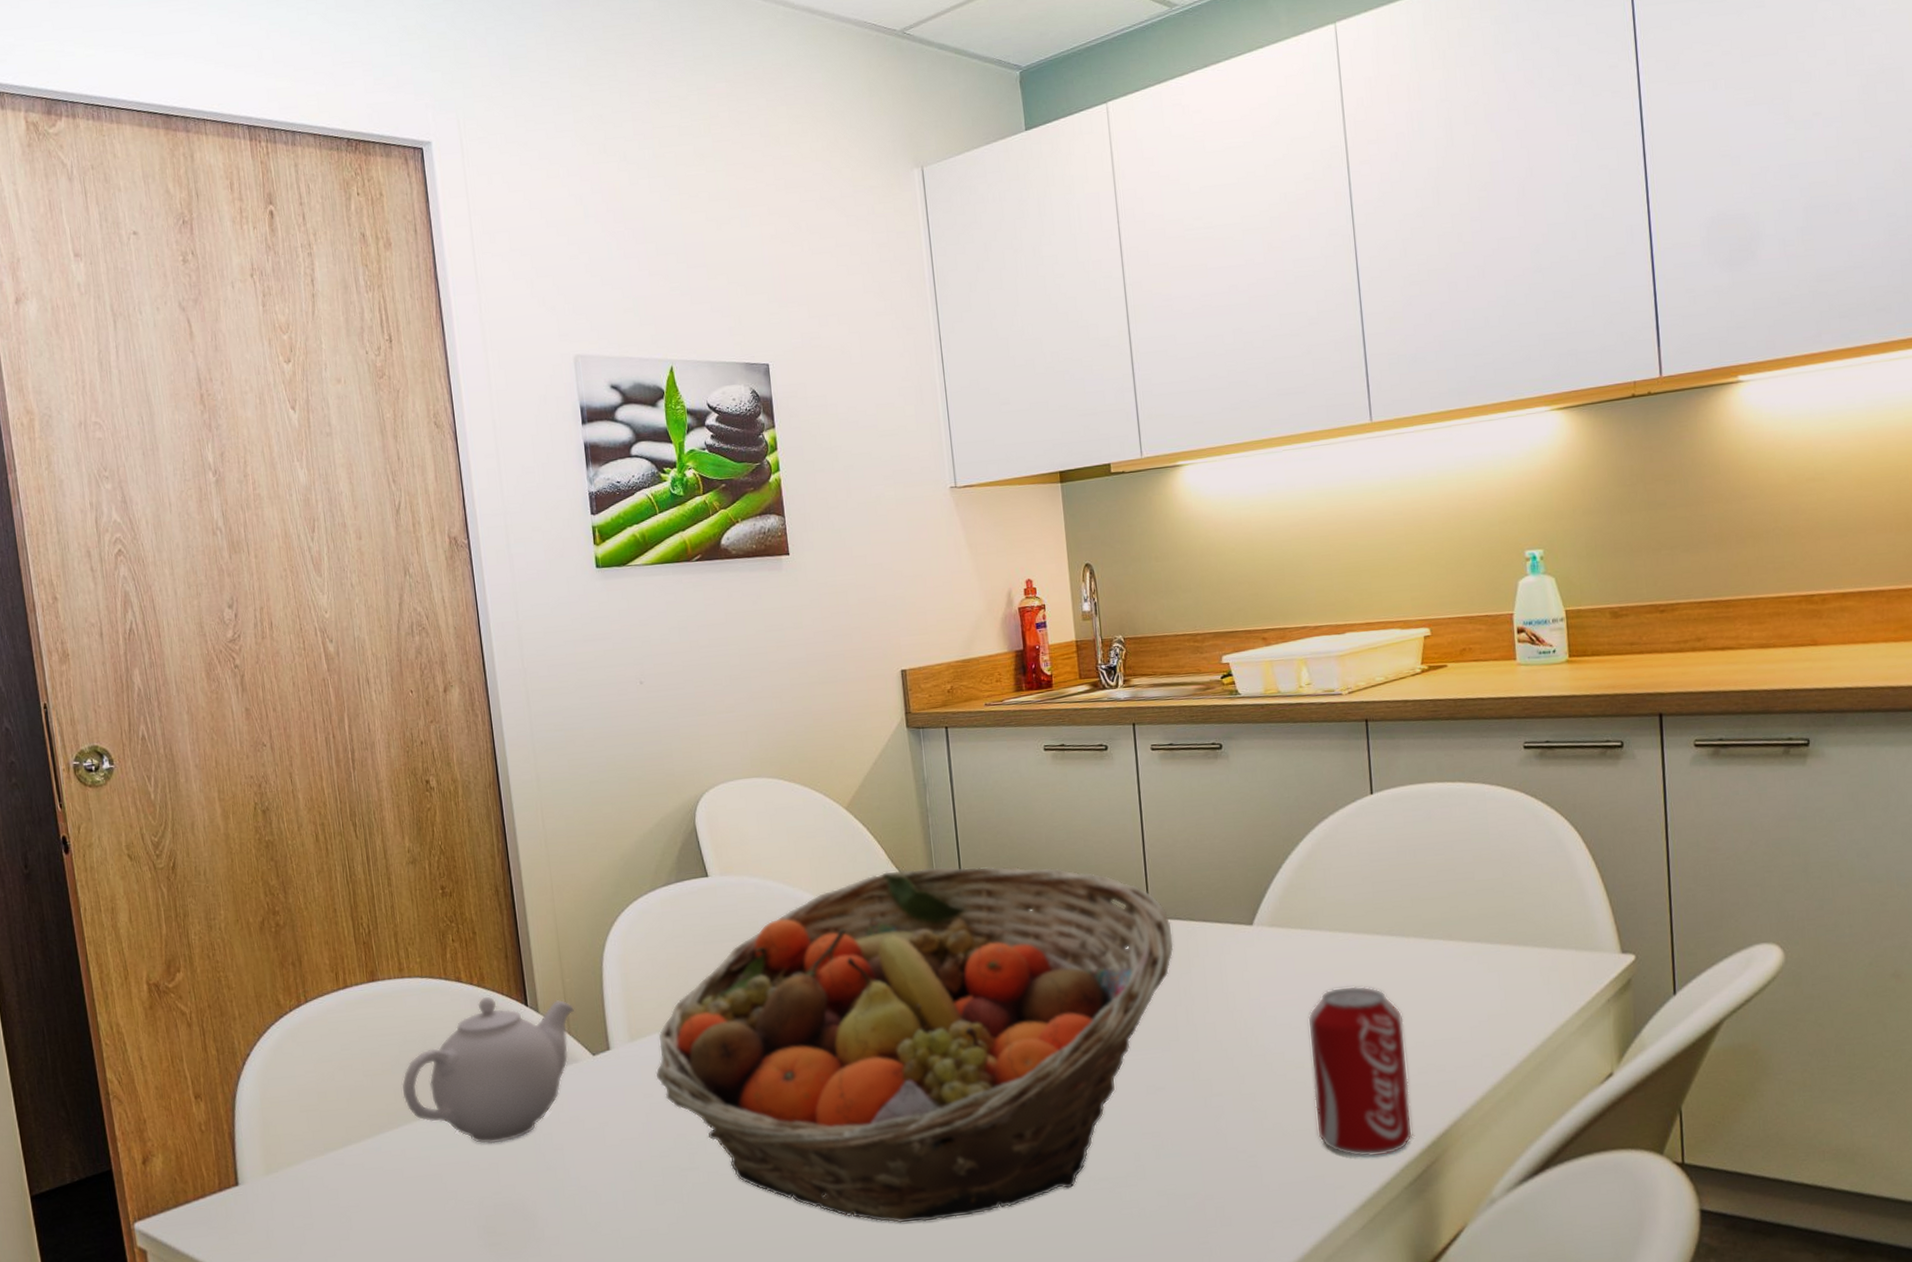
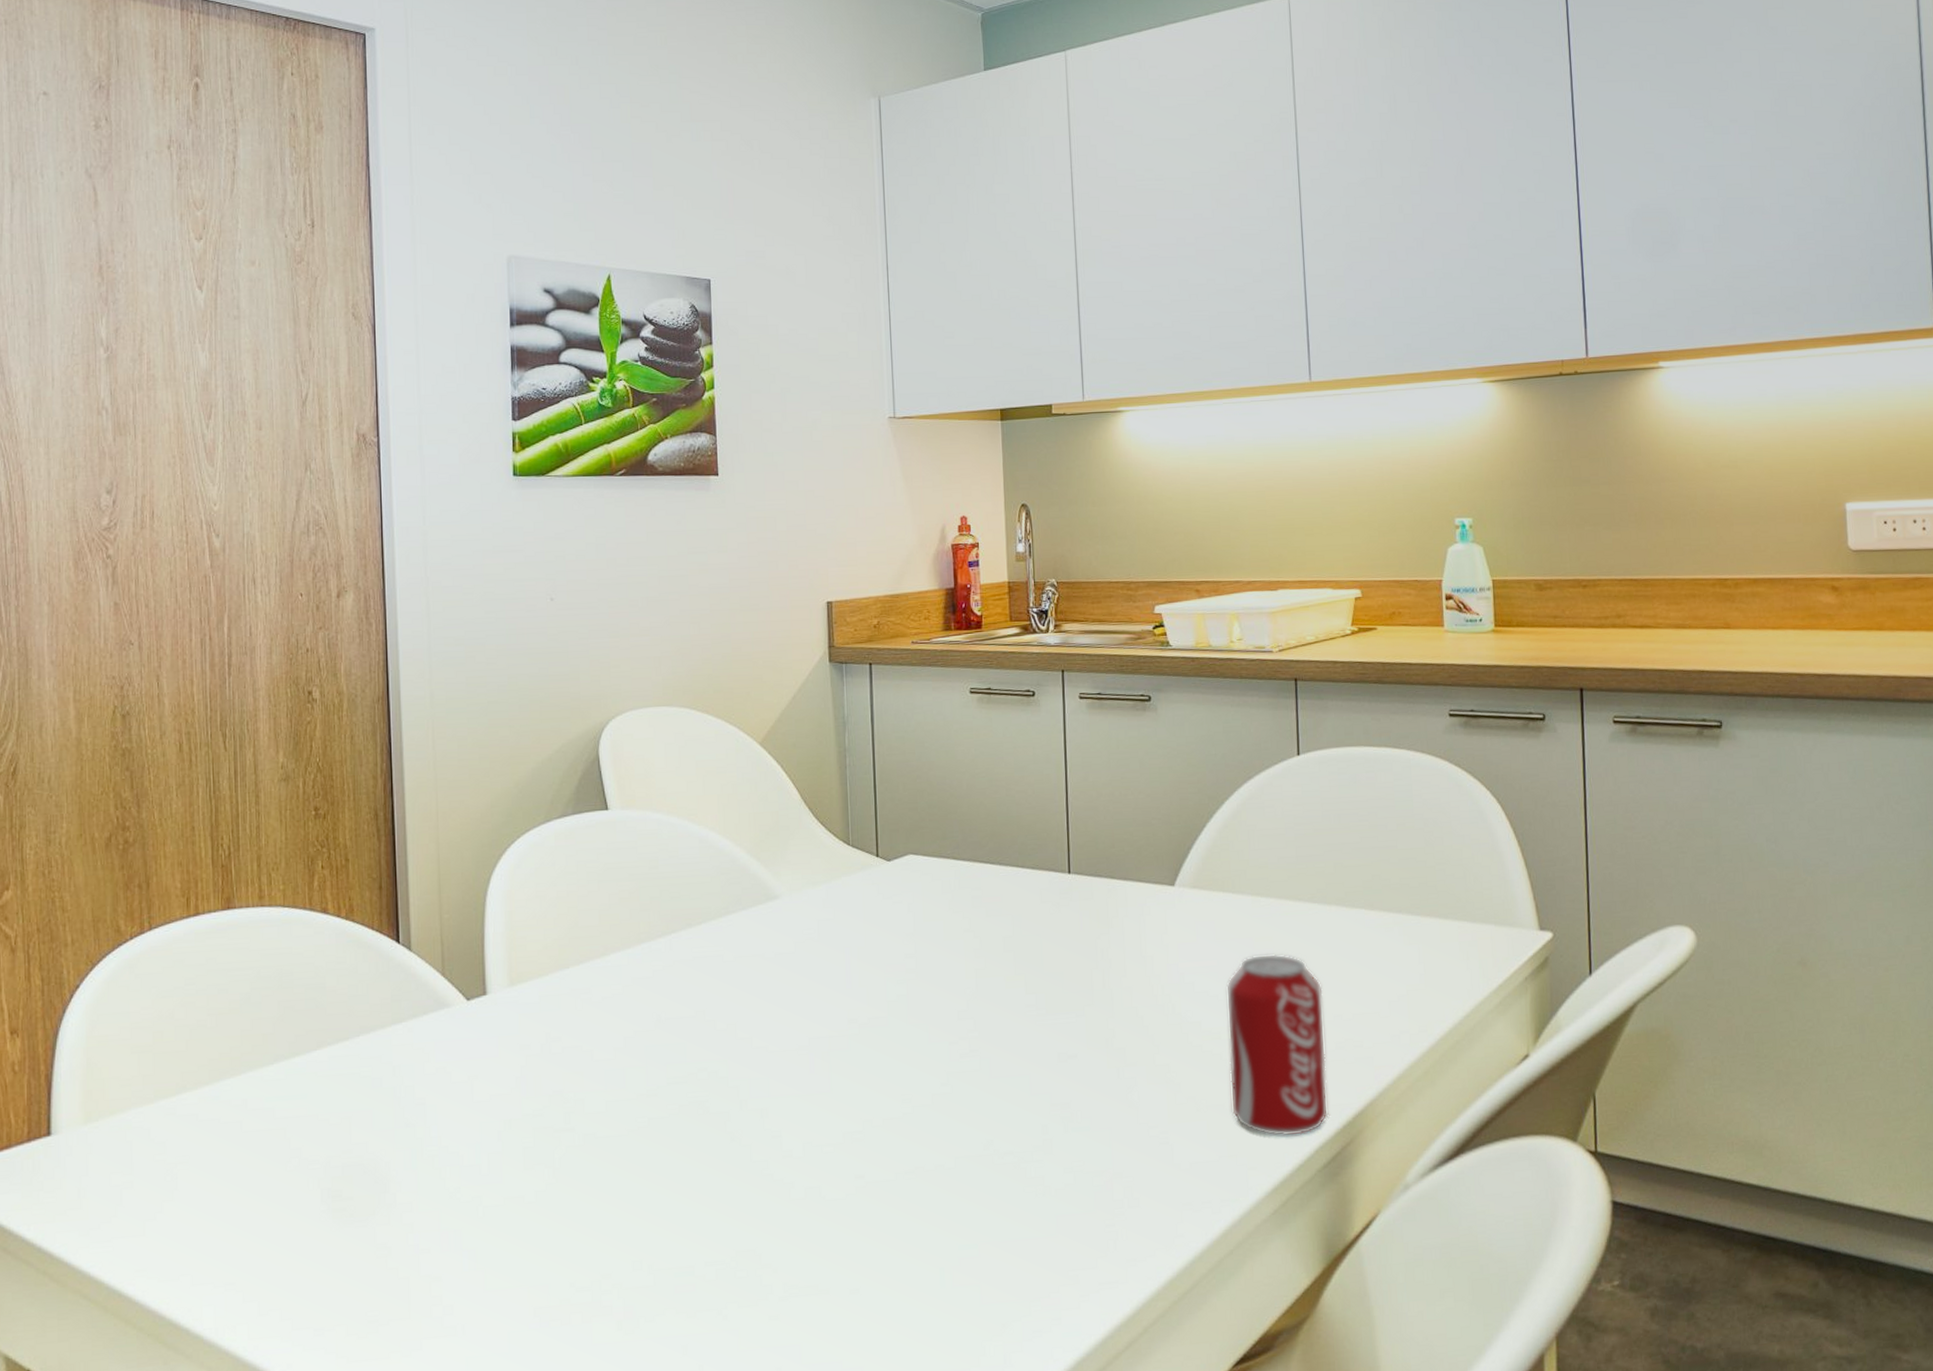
teapot: present [401,996,575,1144] -> none [250,930,452,1096]
fruit basket: present [655,866,1174,1223] -> none [534,810,1093,1197]

